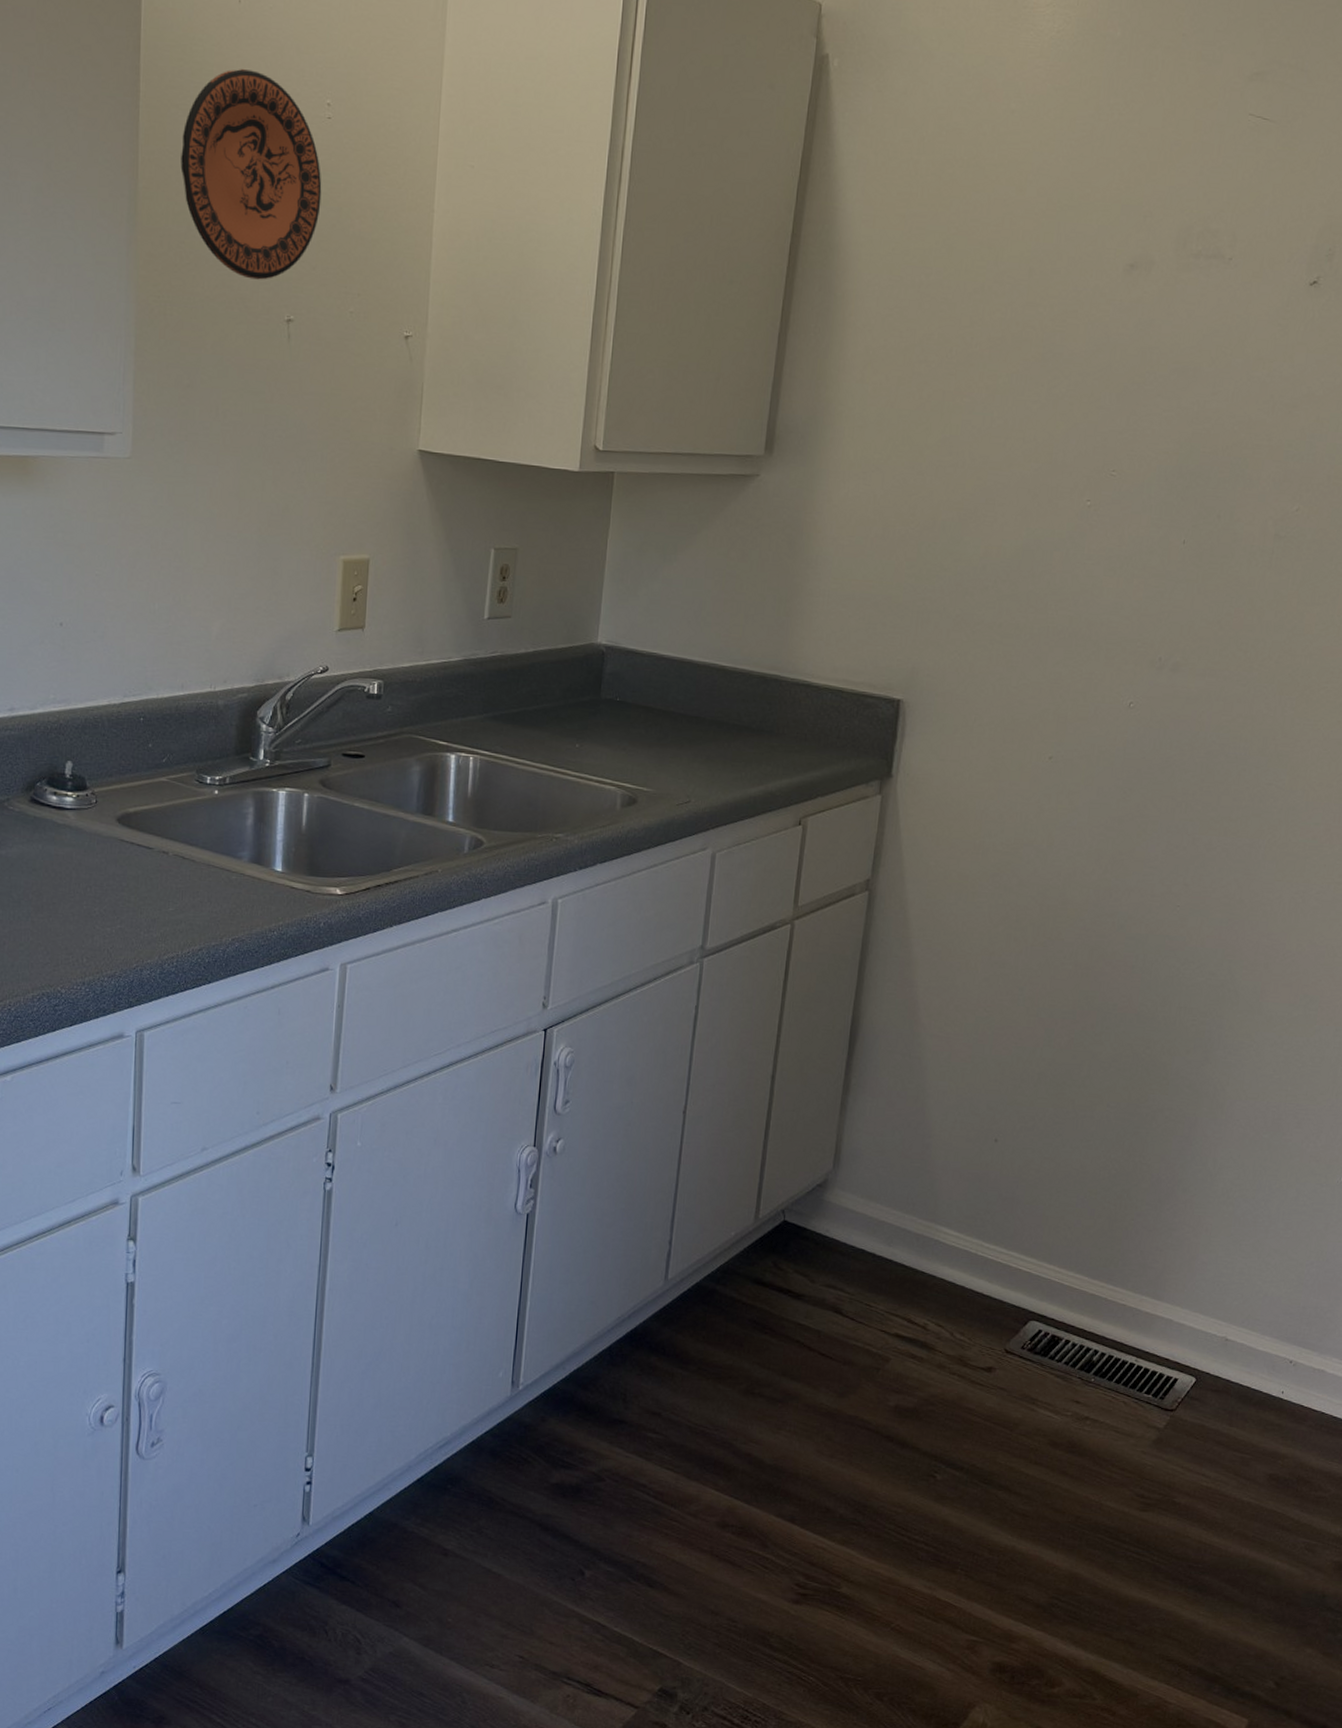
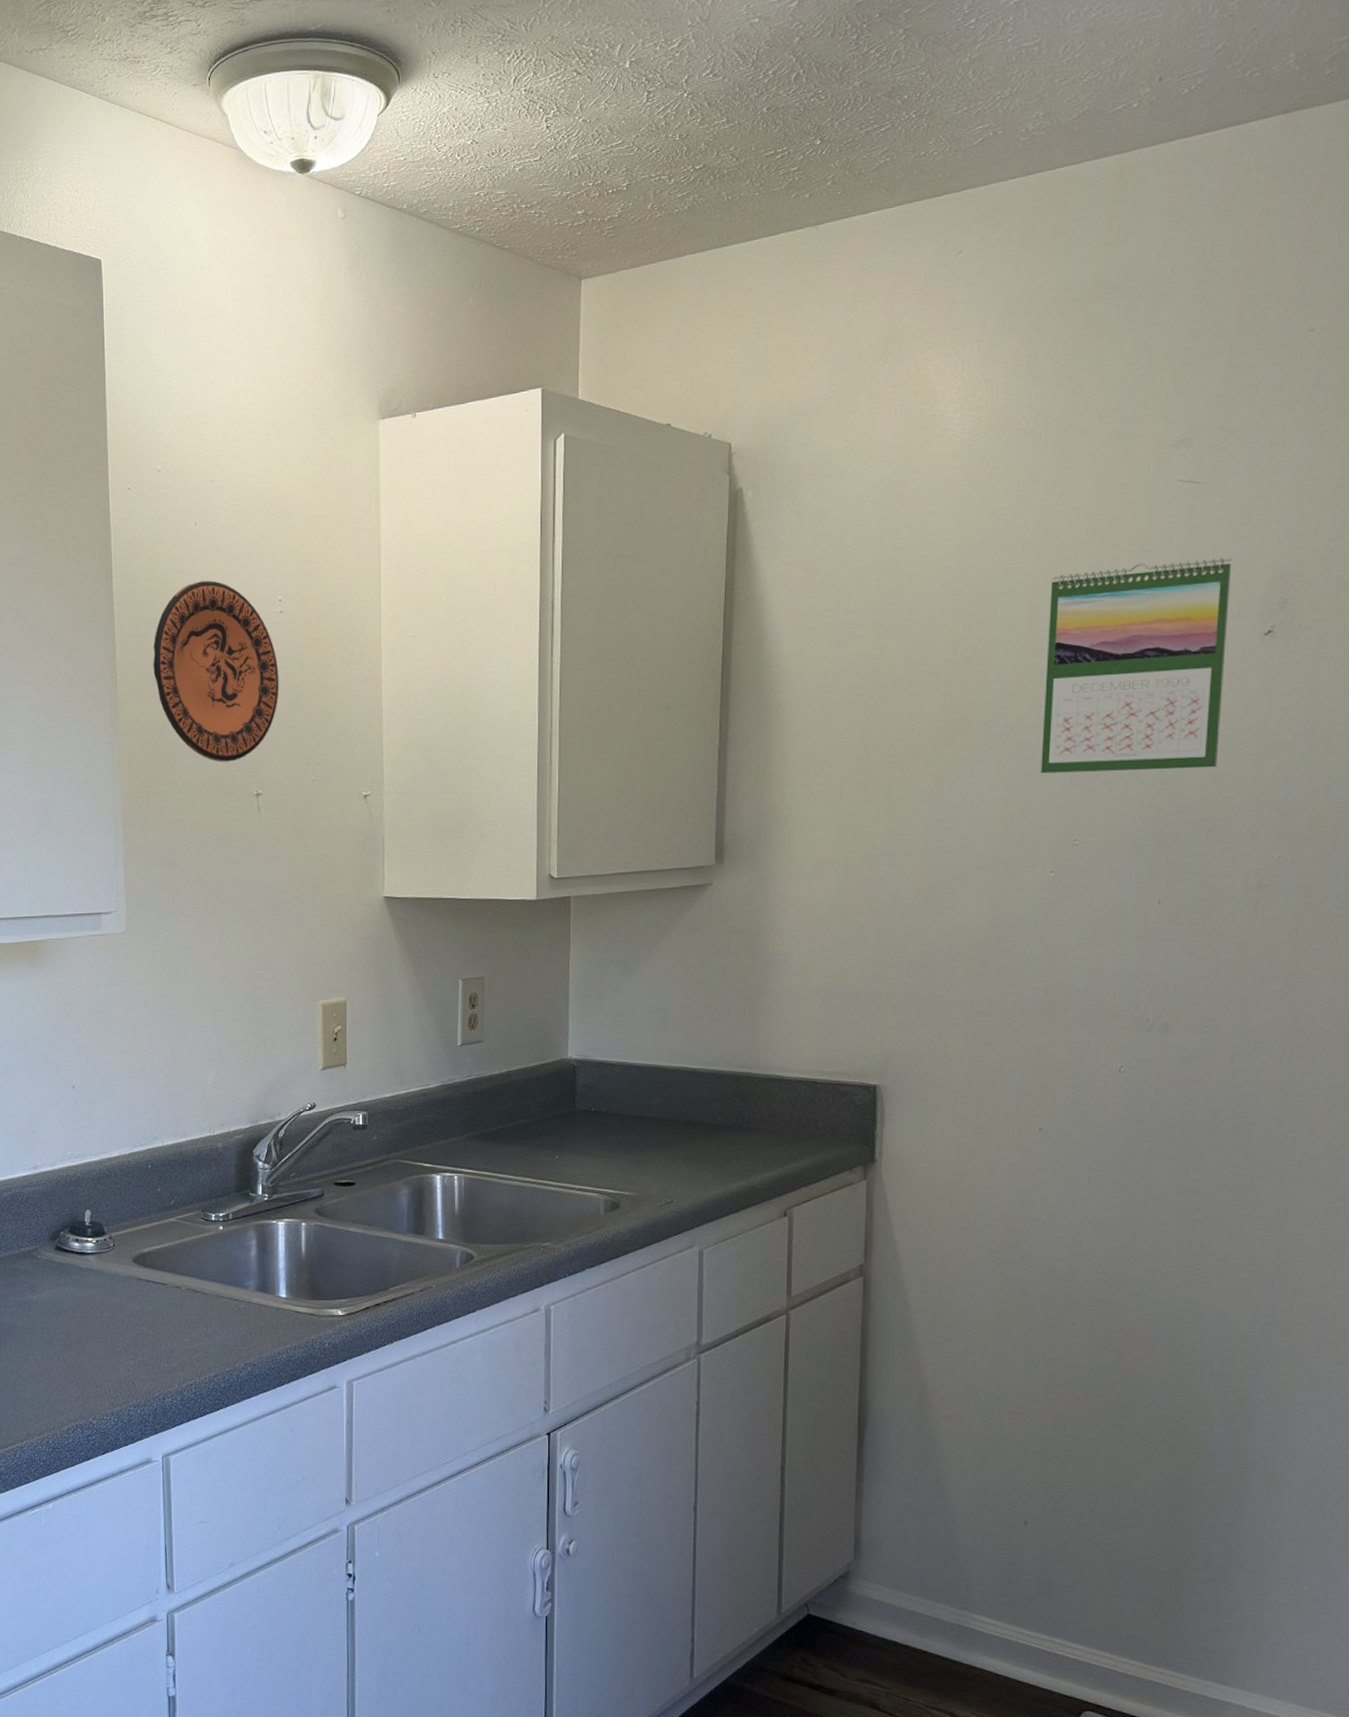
calendar: none [1089,194,1289,413] -> present [1041,558,1232,774]

